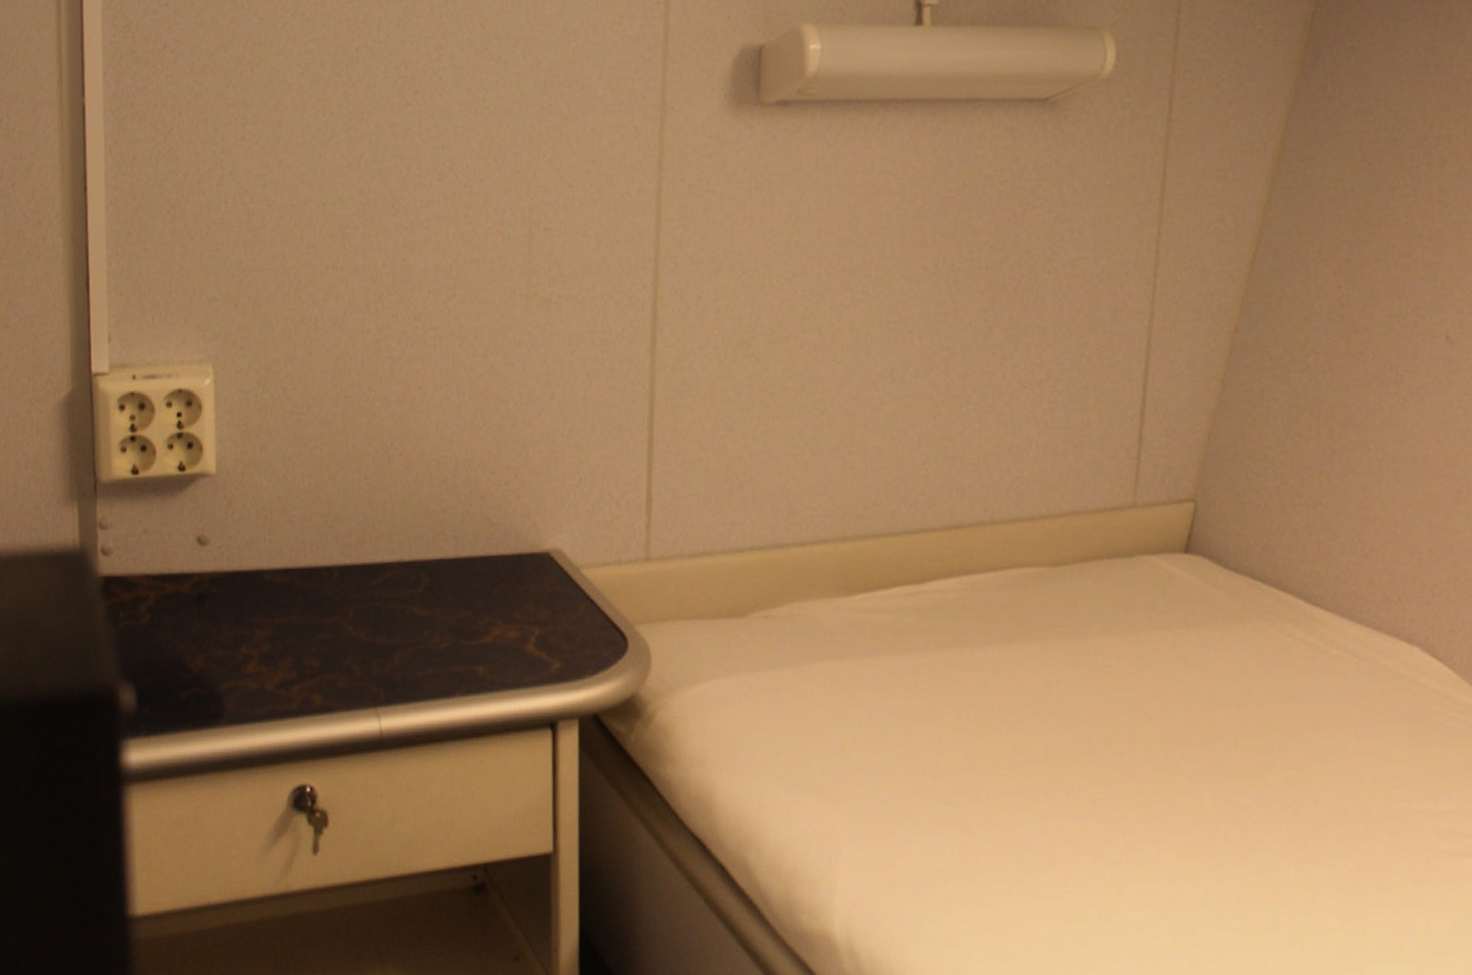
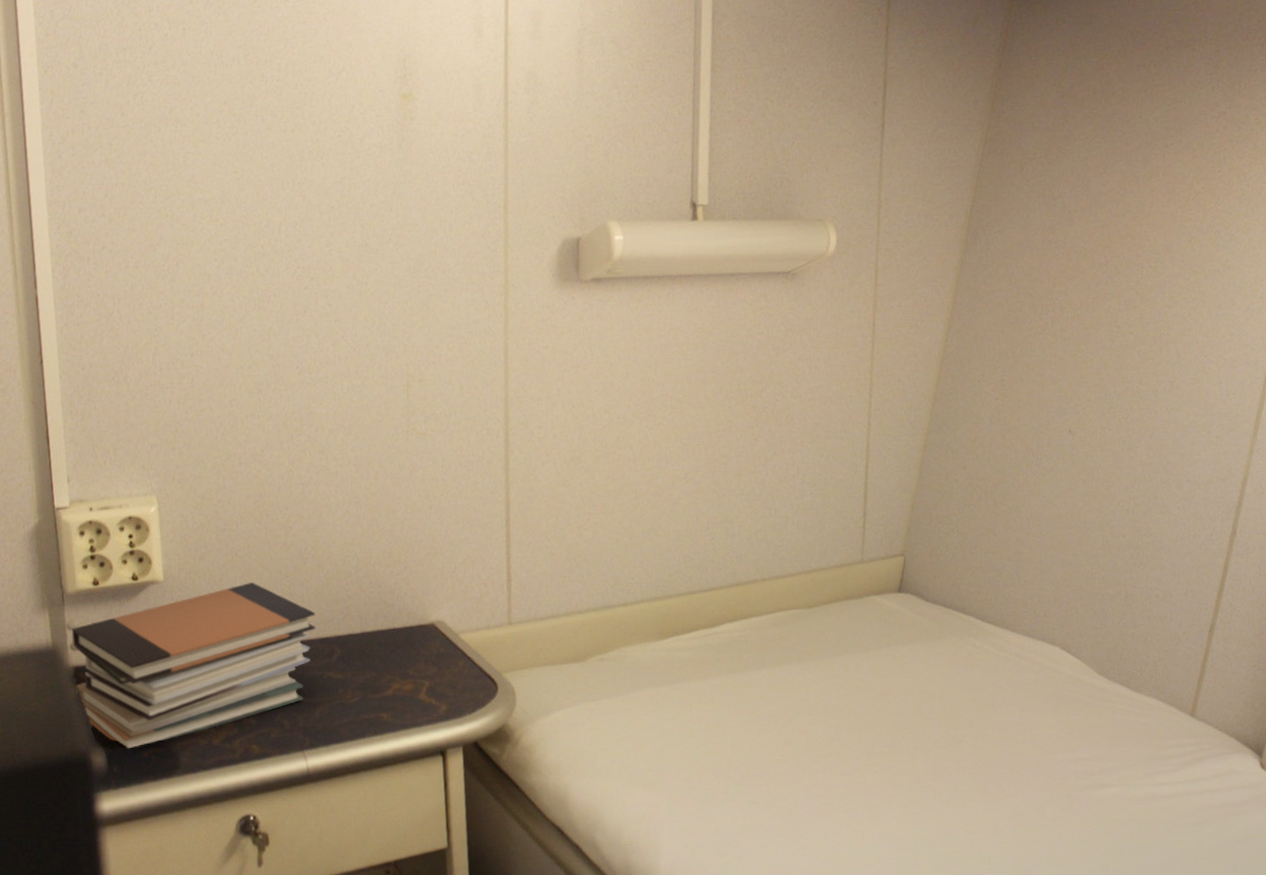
book stack: none [103,483,400,685] -> present [71,582,316,748]

